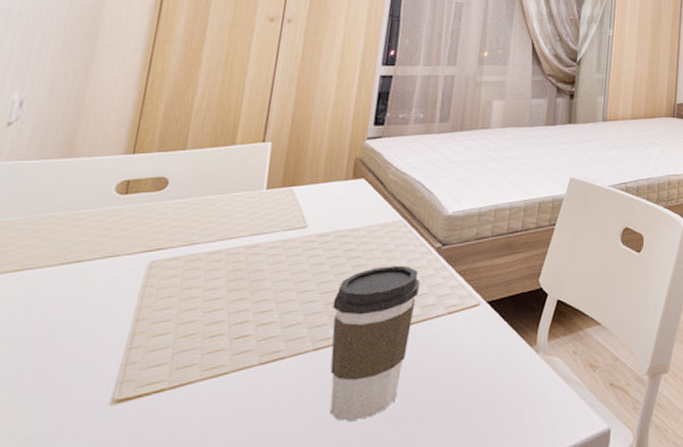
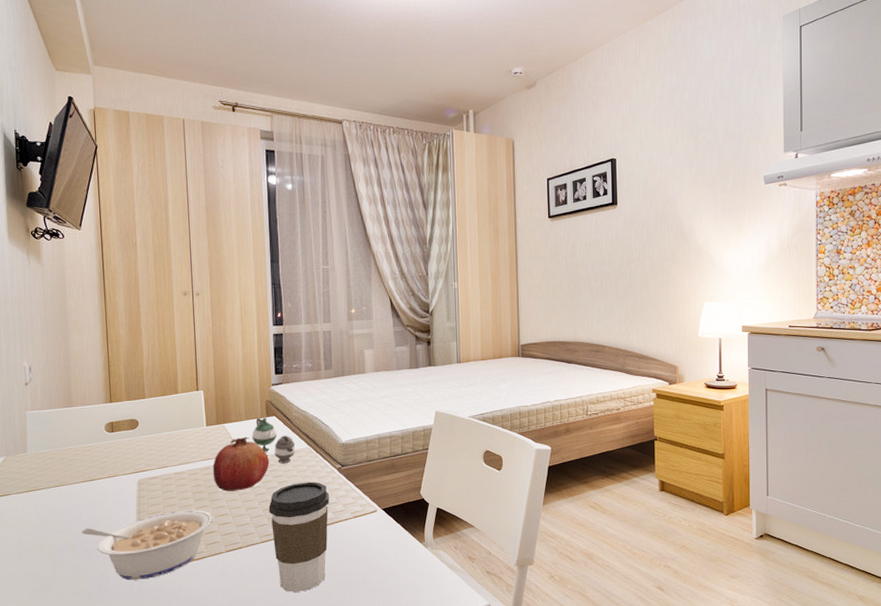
legume: none [41,304,250,412] -> present [82,510,213,580]
fruit: none [261,204,347,278] -> present [212,436,270,491]
teapot: none [327,179,386,241] -> present [252,417,296,463]

